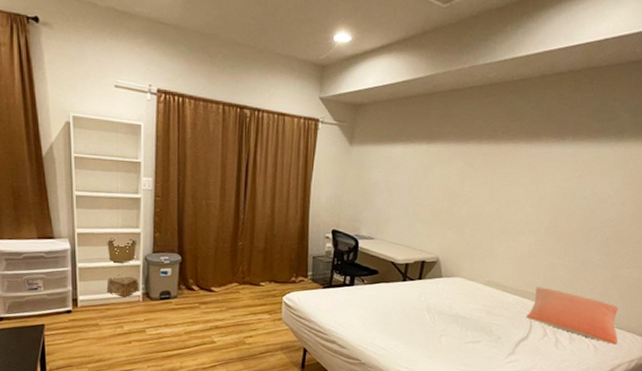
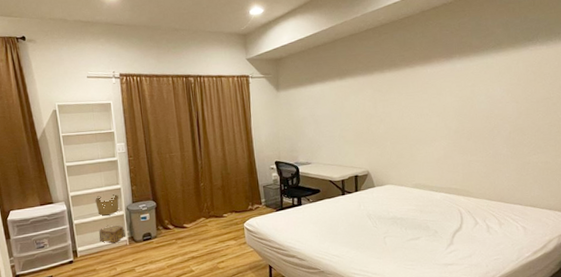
pillow: present [526,287,619,345] -> none [456,182,544,223]

